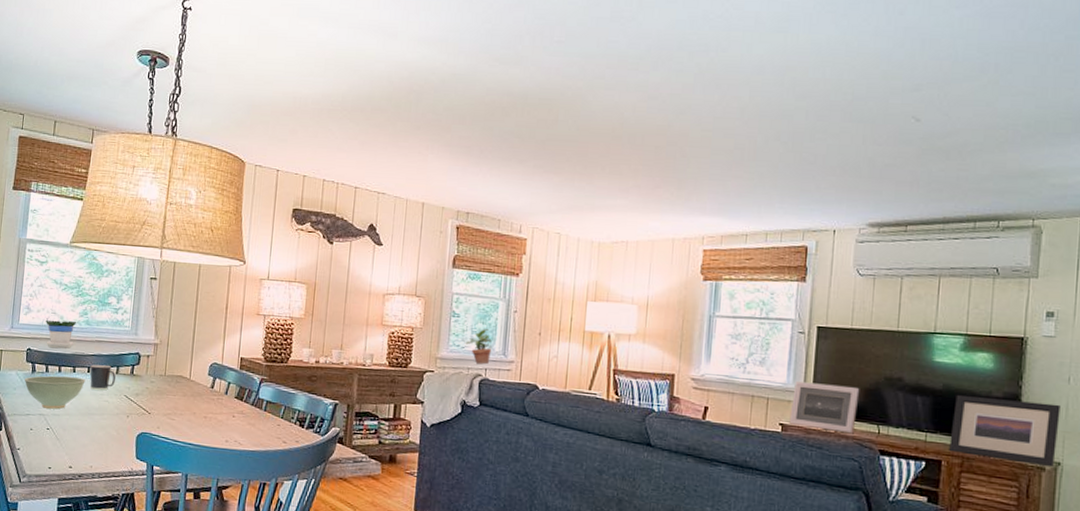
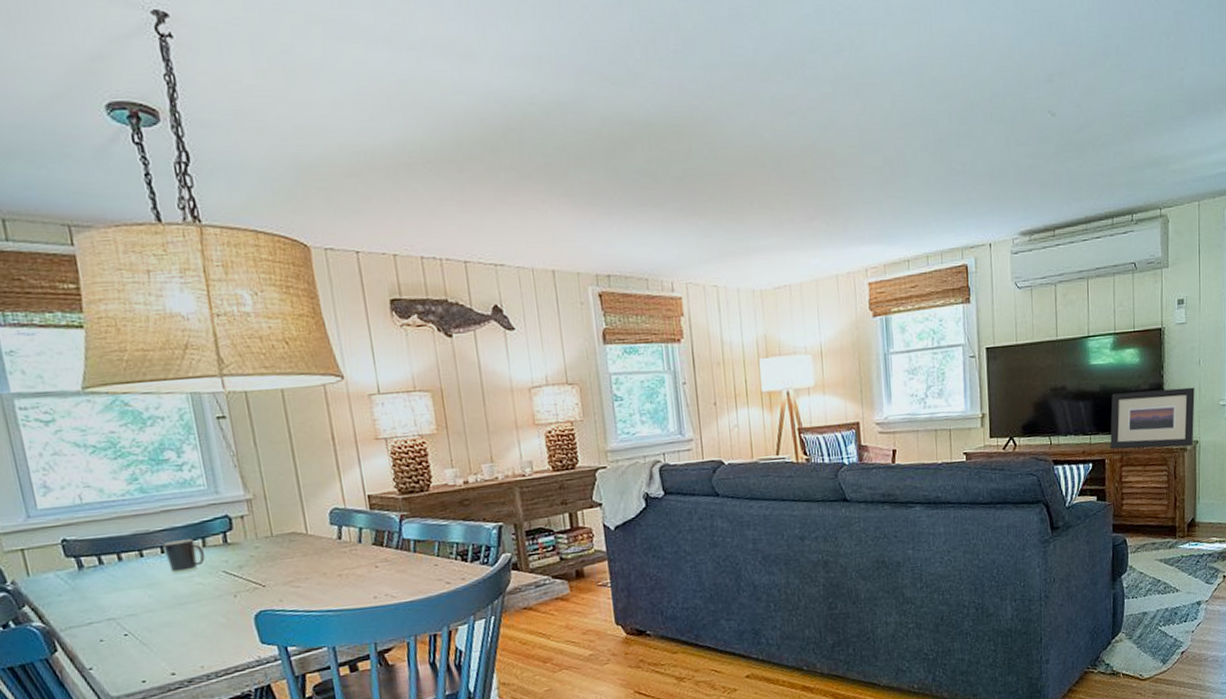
bowl: present [24,375,85,409] -> none [69,562,162,611]
flowerpot: present [46,320,76,349] -> none [78,491,130,533]
potted plant: present [465,329,493,365] -> none [635,408,667,451]
picture frame: present [789,381,860,434] -> none [971,403,1031,452]

